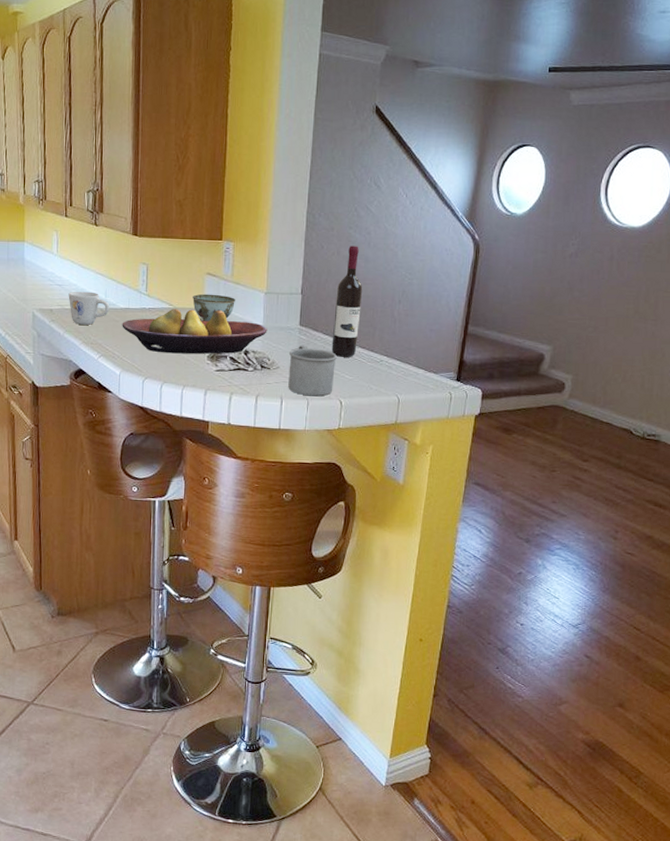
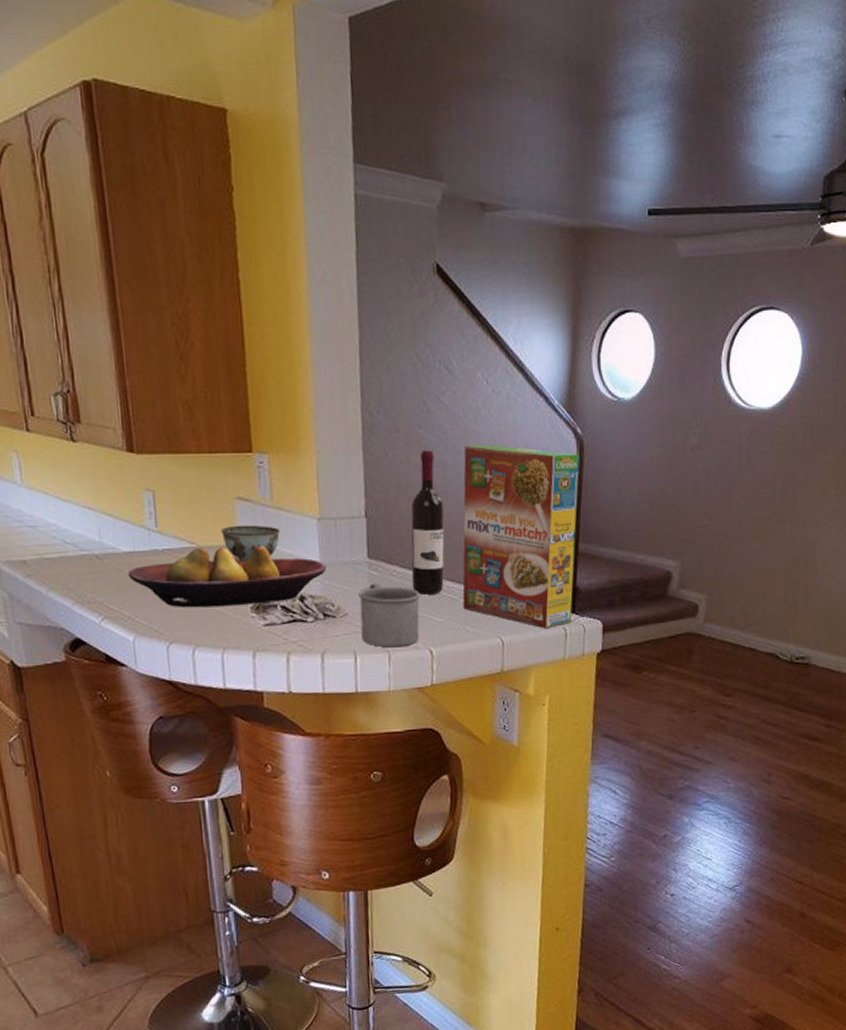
mug: present [68,291,110,325] -> none [46,532,108,579]
cereal box: none [370,243,476,392] -> present [462,444,580,629]

